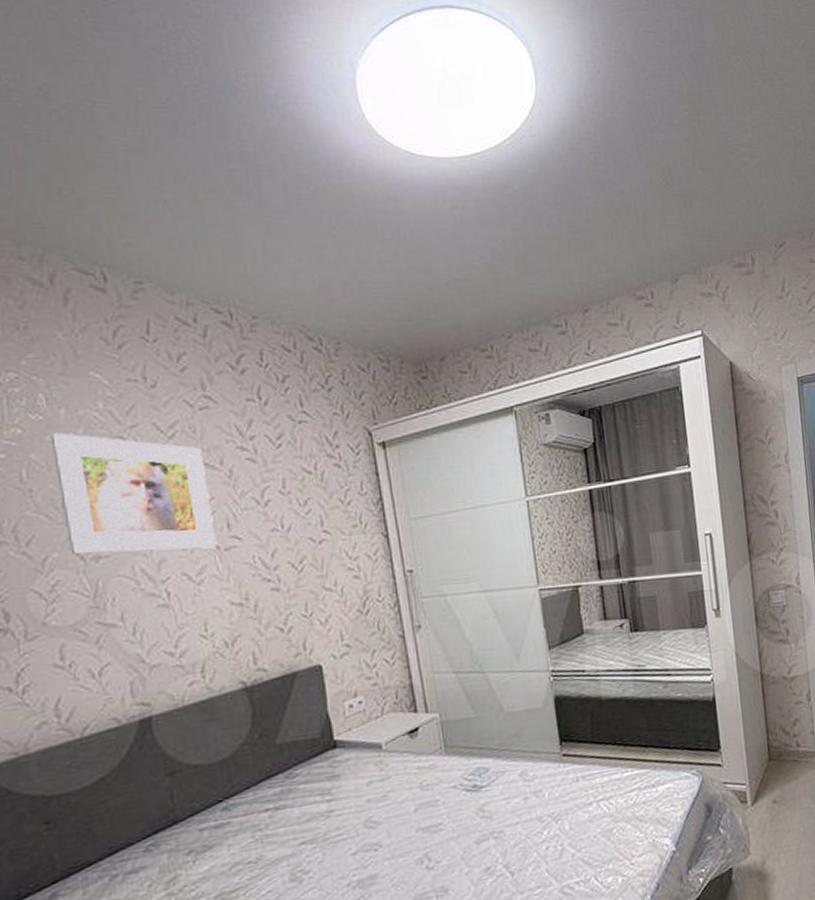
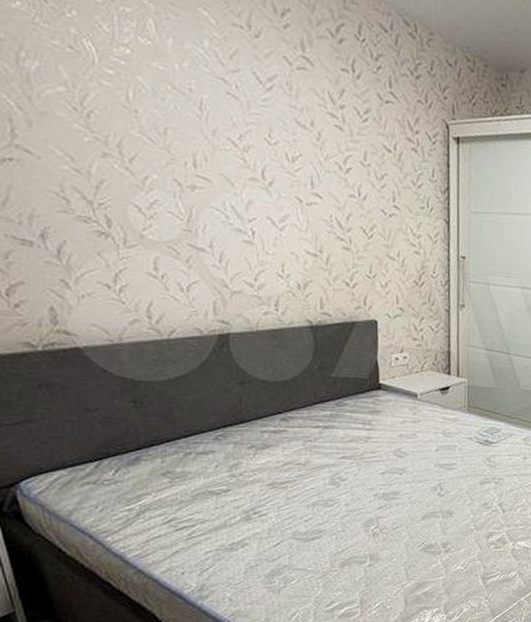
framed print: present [50,433,217,555] -> none [157,61,300,201]

